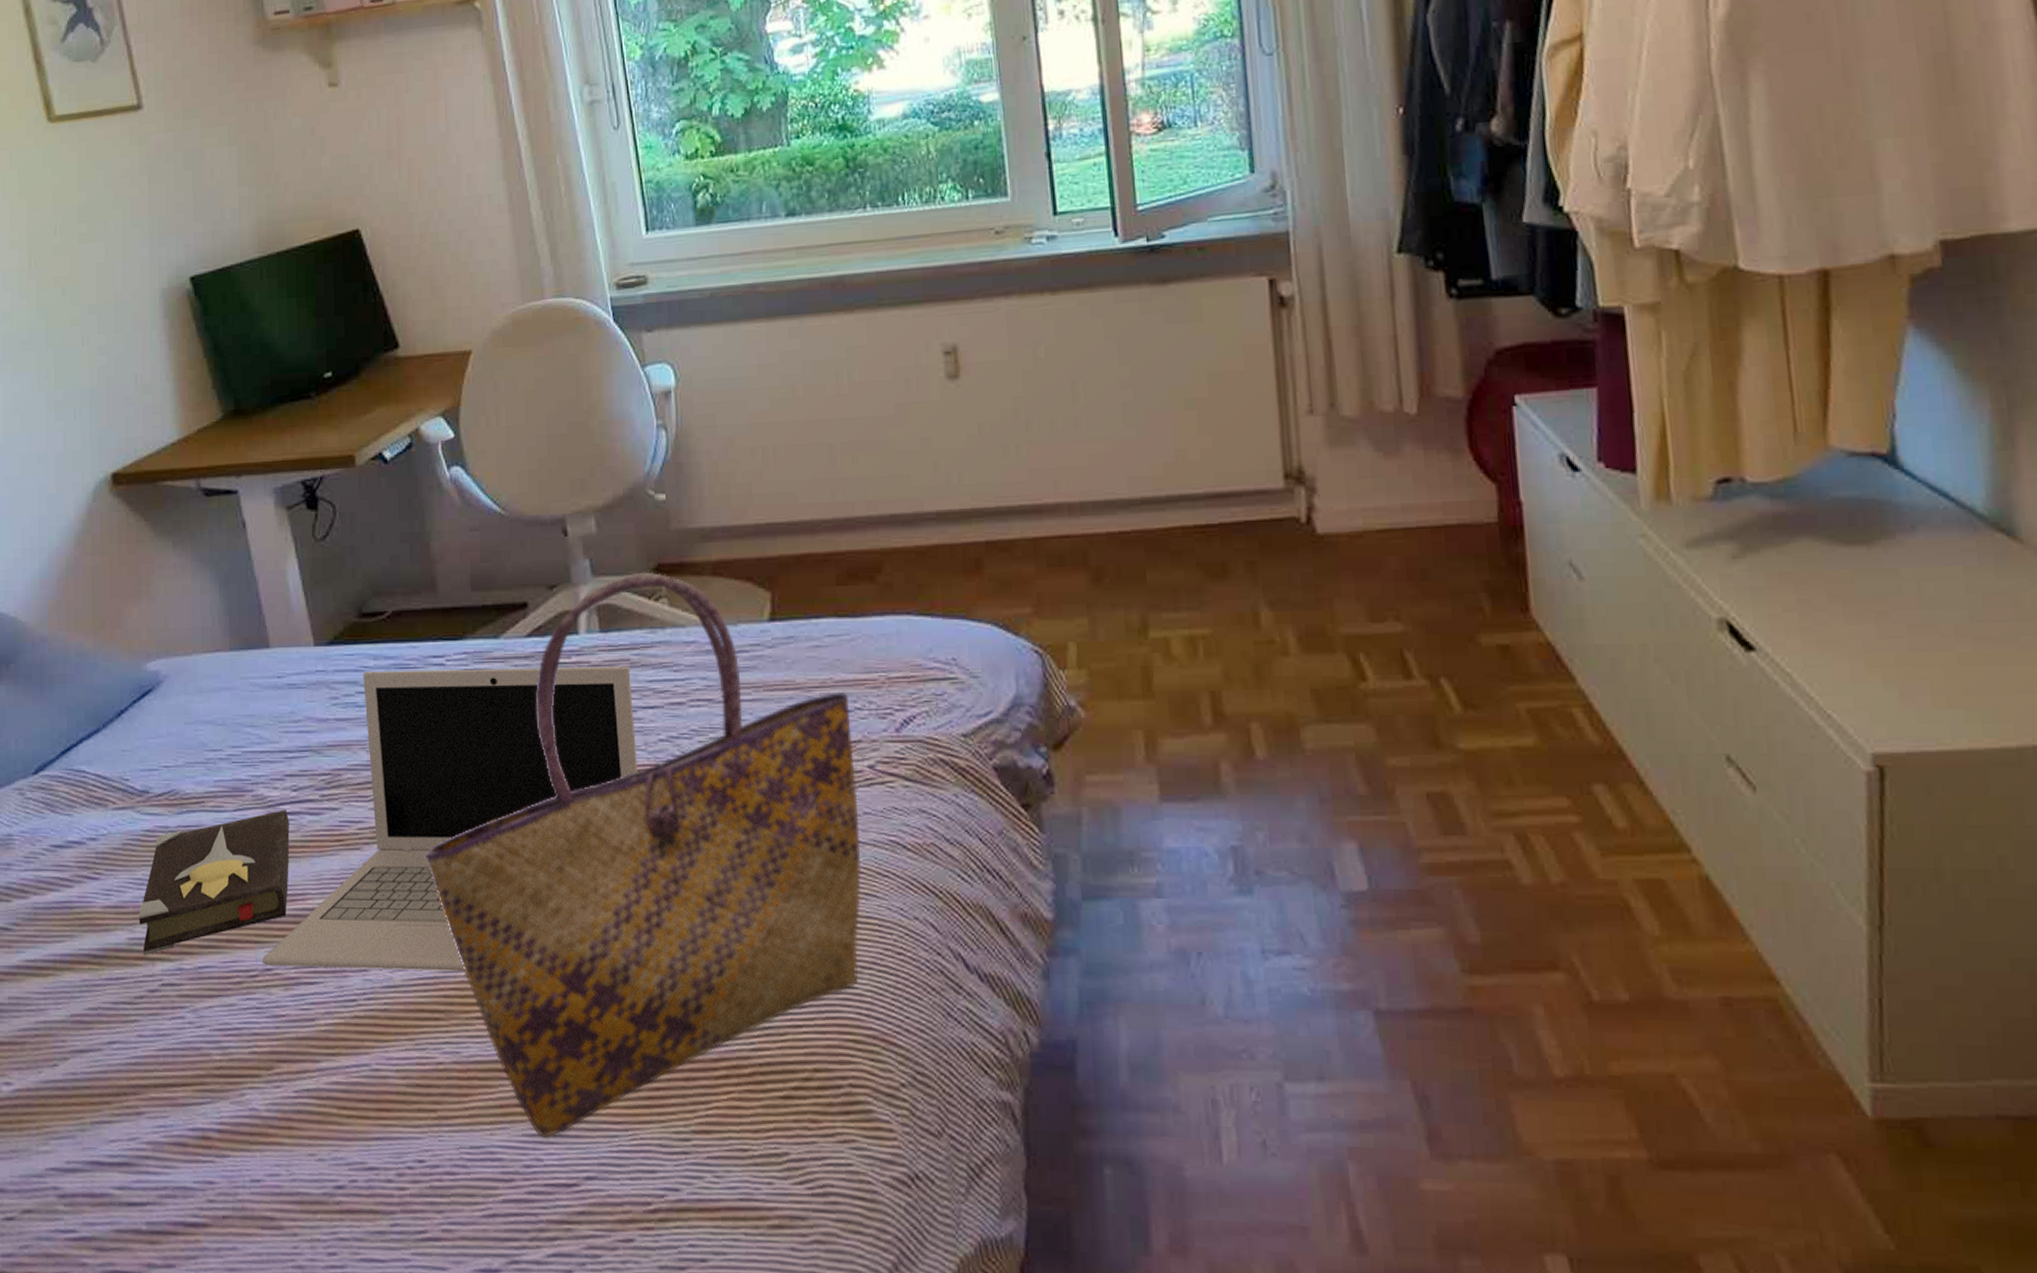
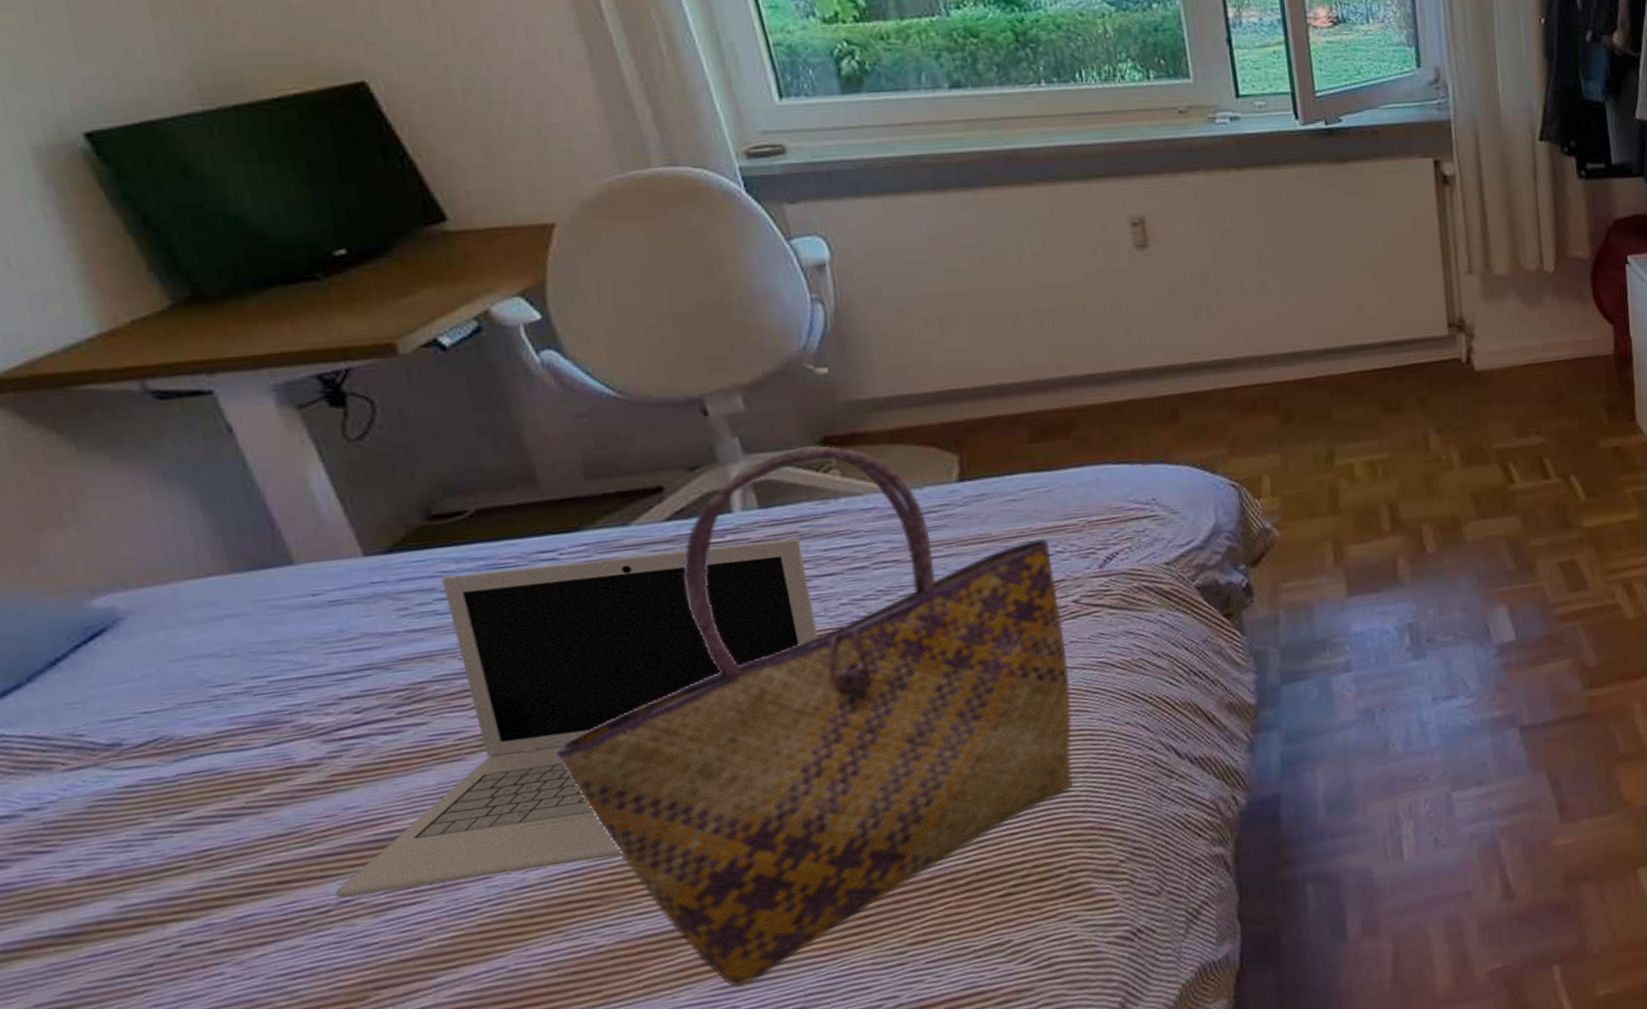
hardback book: present [138,810,290,956] -> none [129,734,365,921]

